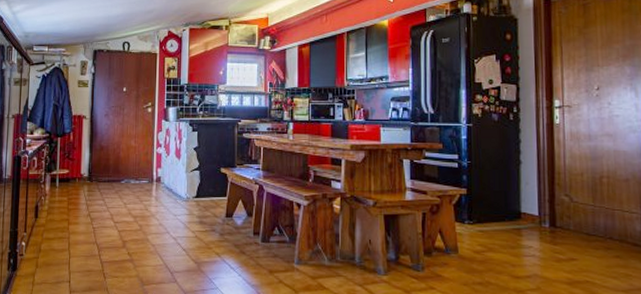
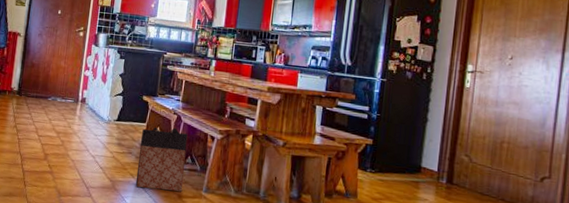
bag: none [222,198,273,267] -> present [135,127,188,192]

